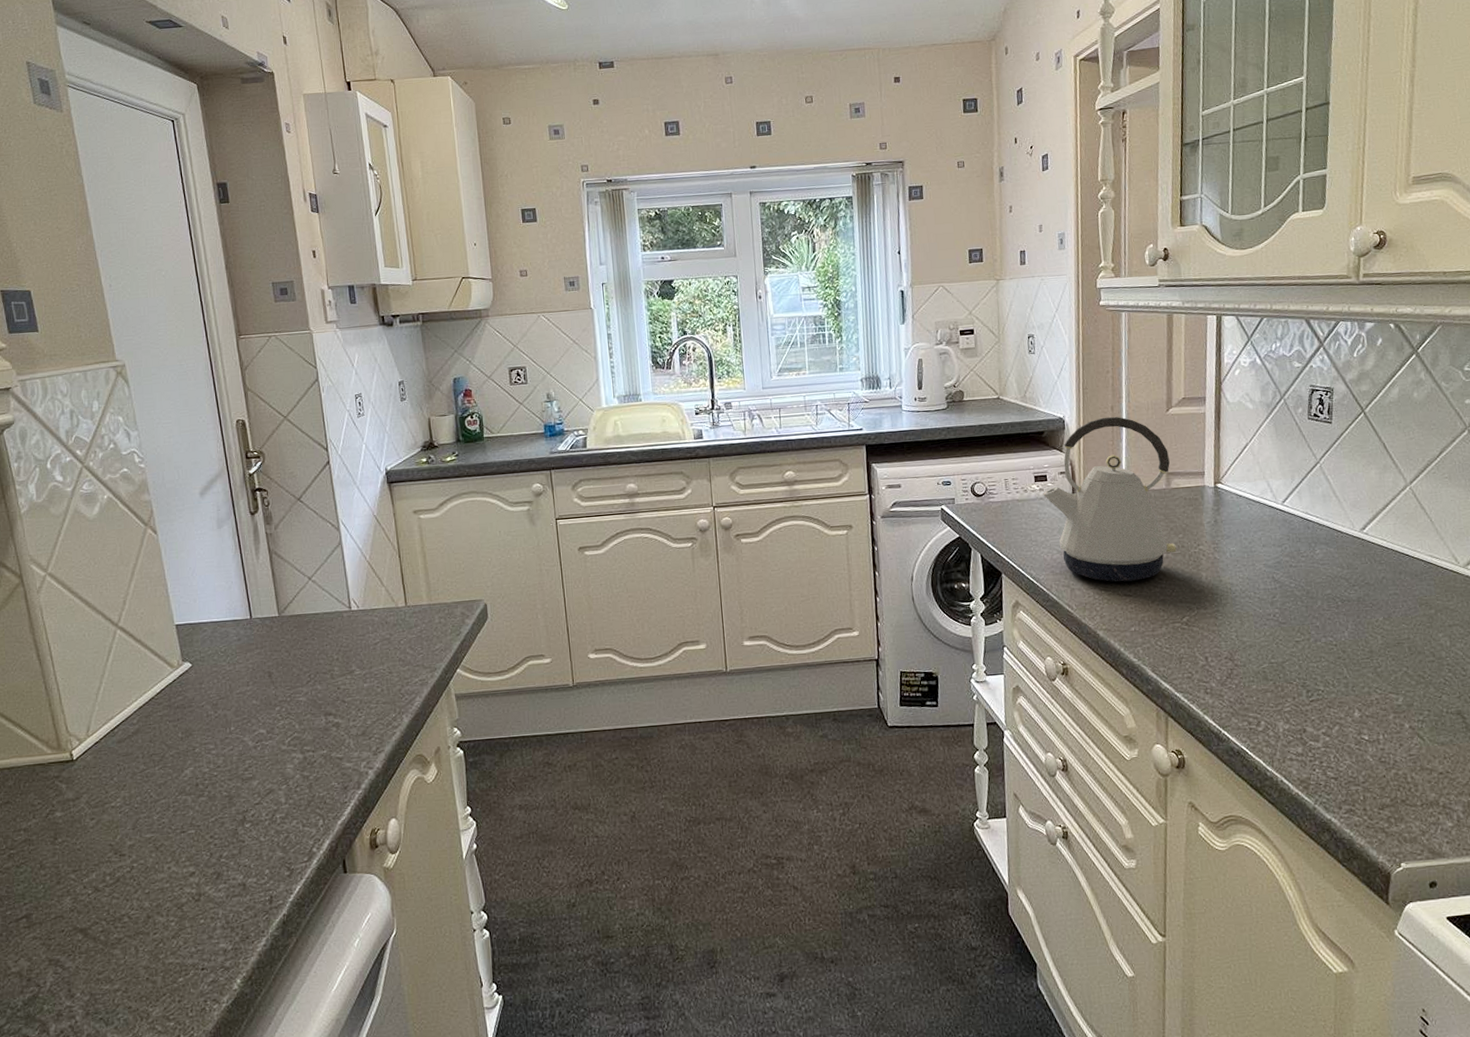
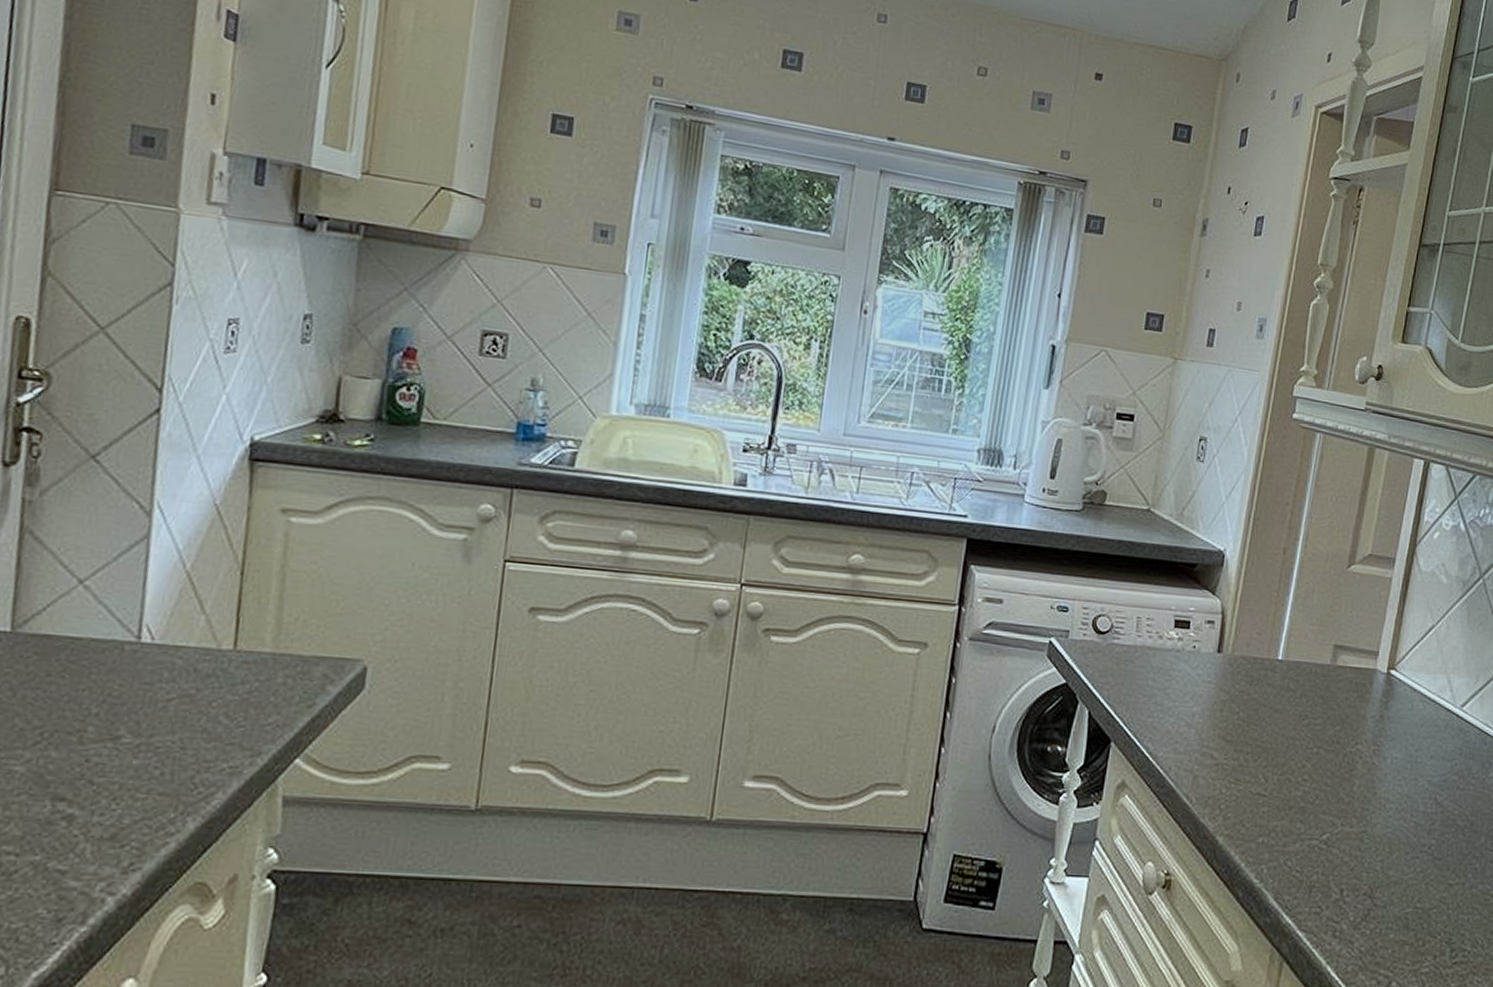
kettle: present [1043,416,1178,582] -> none [1181,560,1341,778]

